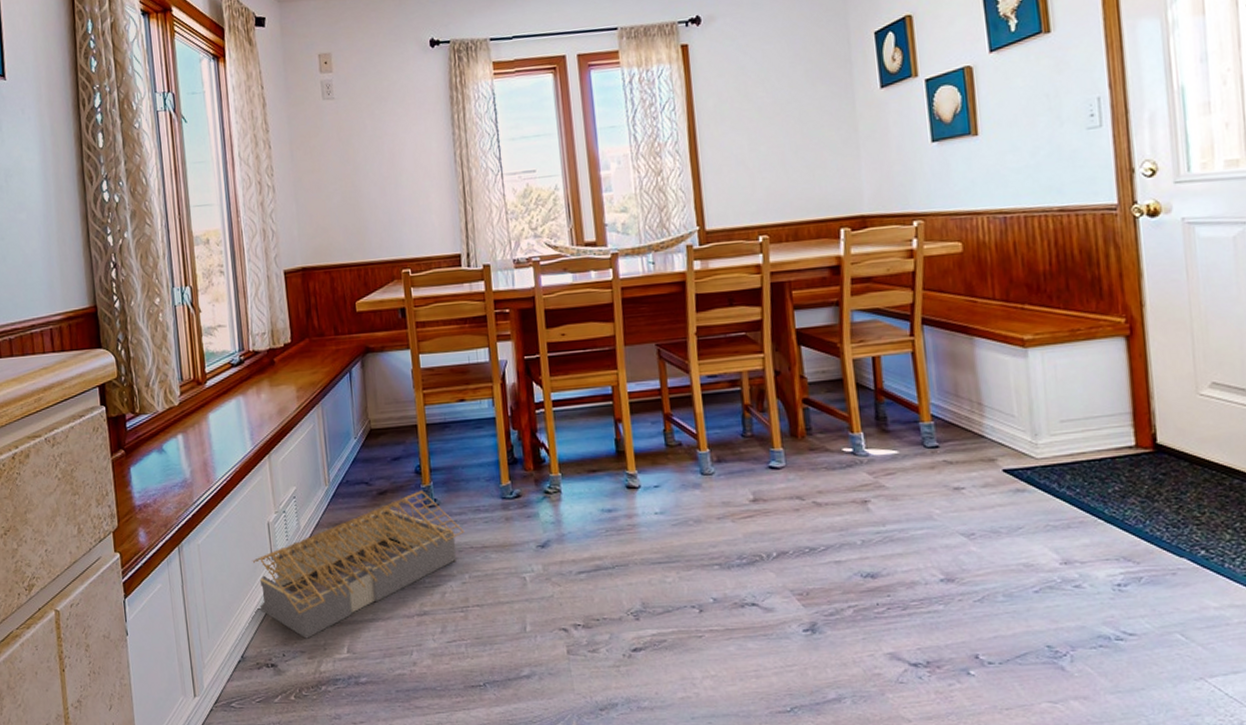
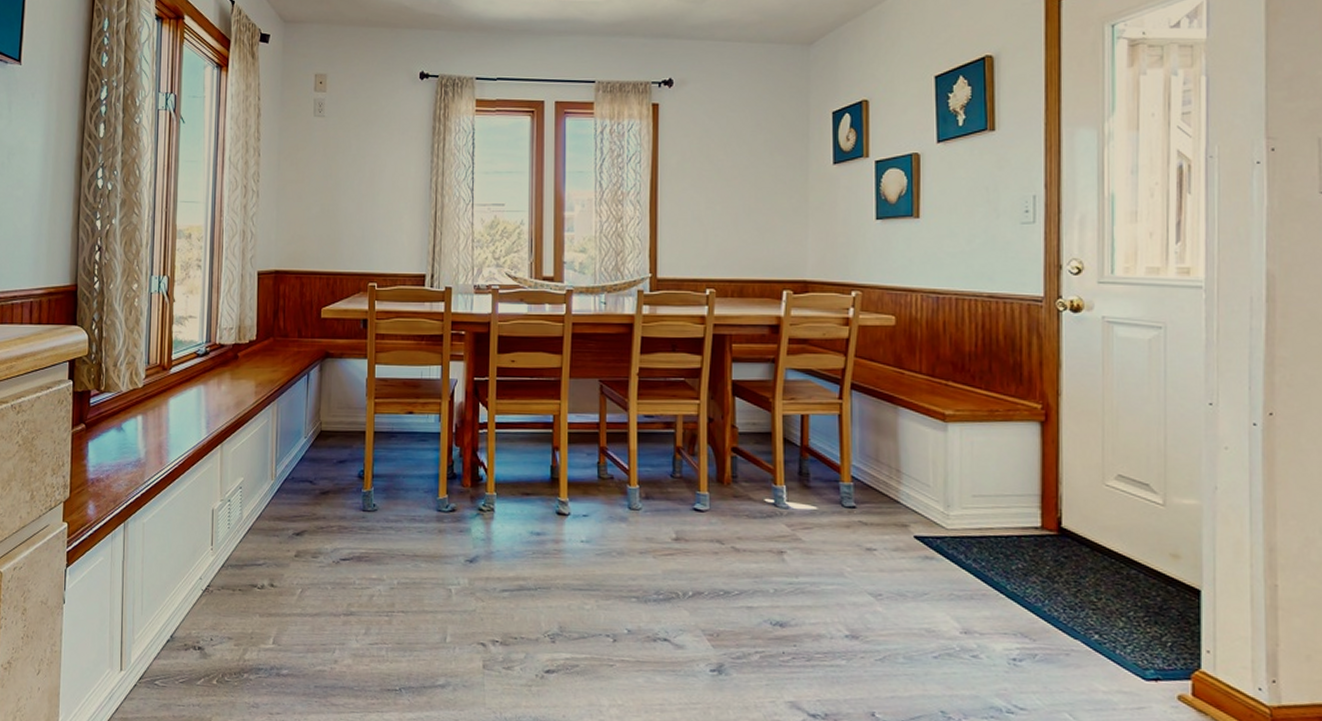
architectural model: present [252,490,465,639] -> none [193,494,398,626]

